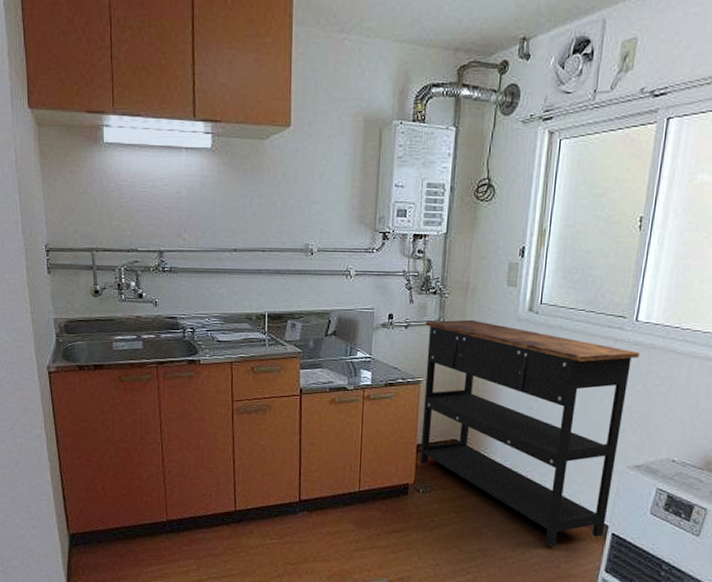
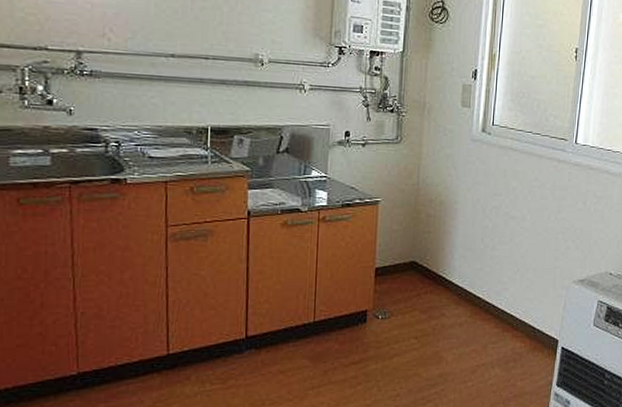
console table: present [420,319,640,547] -> none [378,138,580,366]

